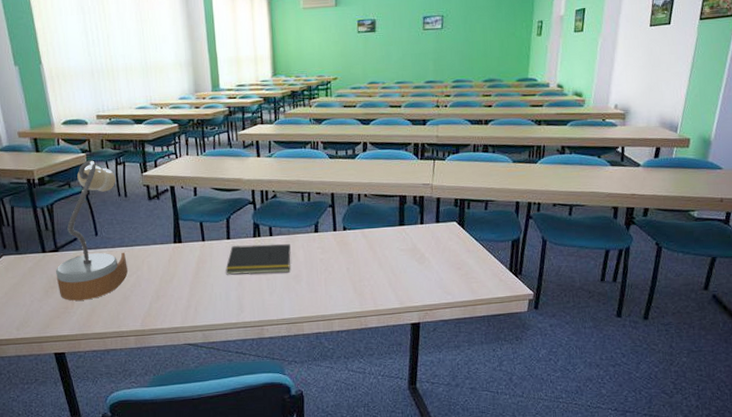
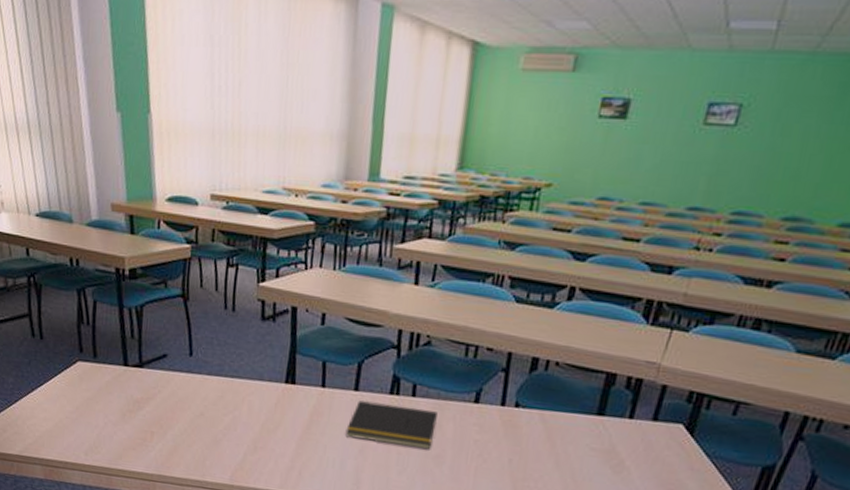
table lamp: present [56,160,128,301] -> none [136,255,225,435]

